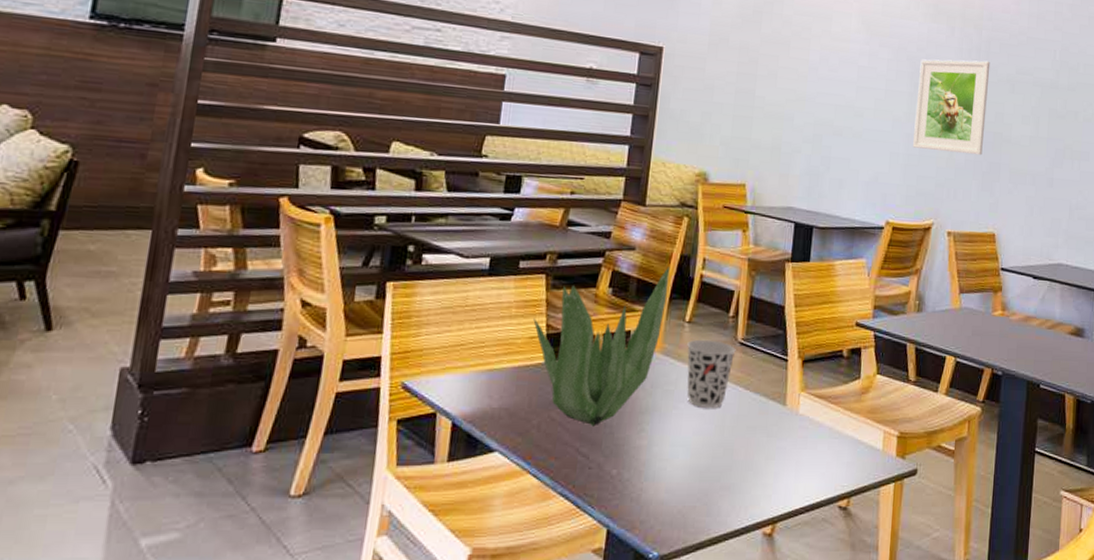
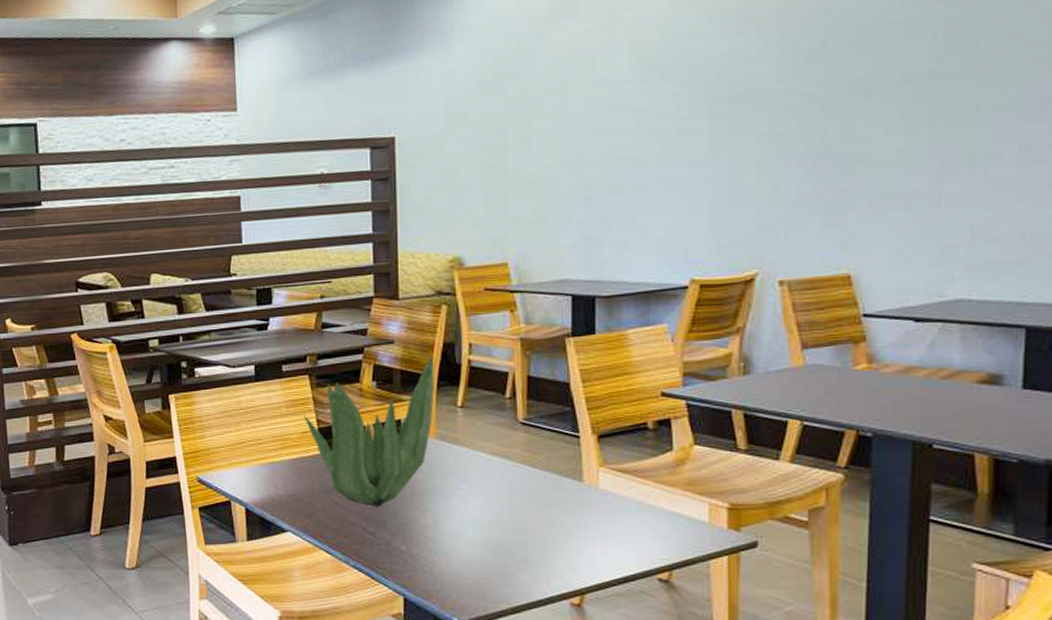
cup: present [687,339,736,408] -> none [462,422,518,487]
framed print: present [913,59,991,156] -> none [720,66,829,191]

